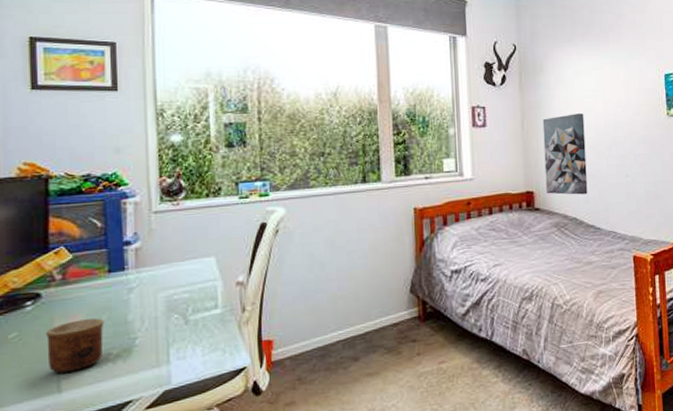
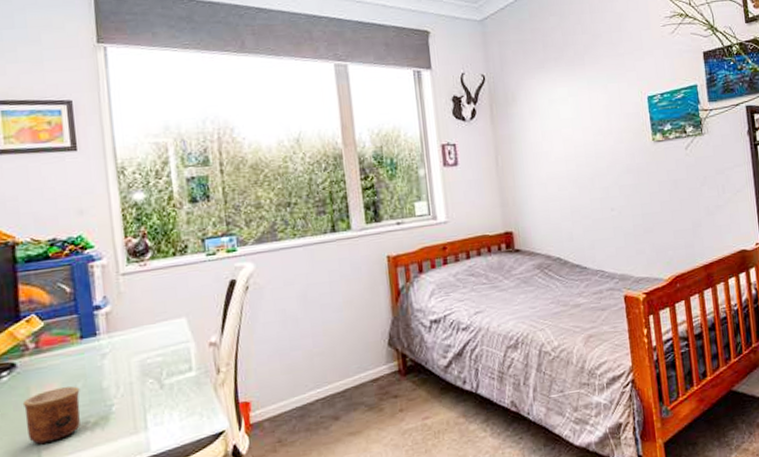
wall art: present [542,113,588,195] -> none [518,144,571,234]

